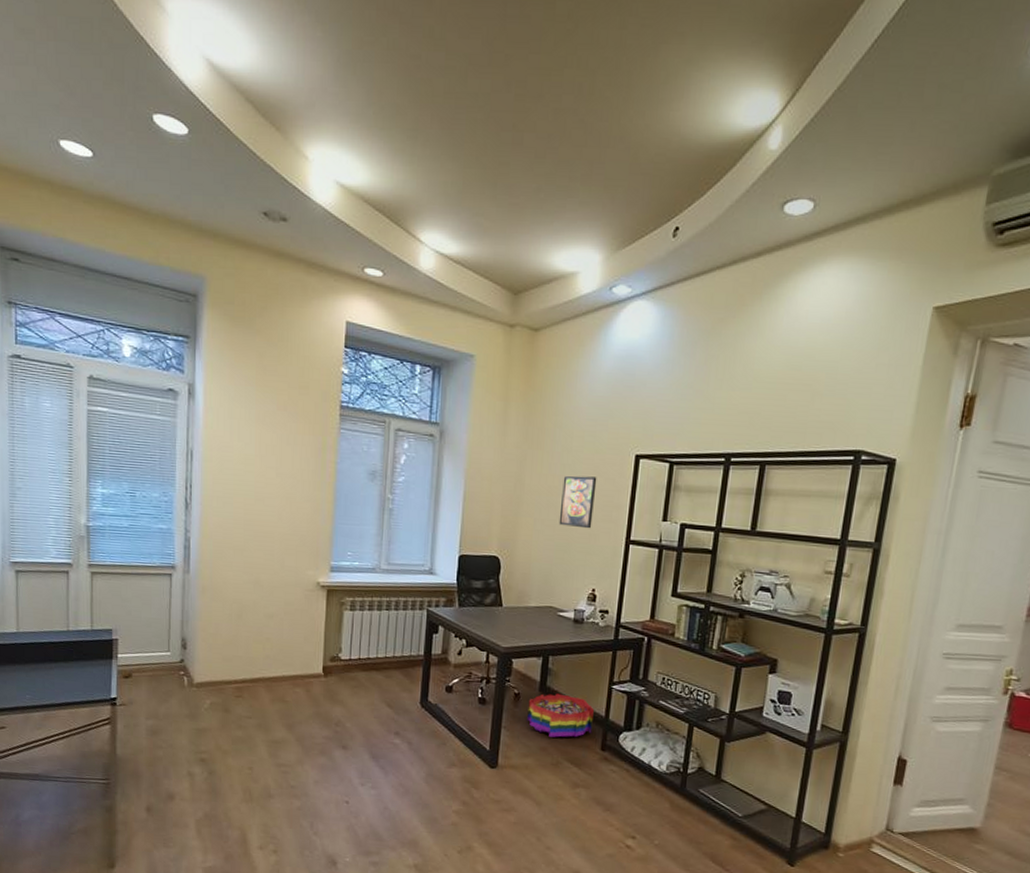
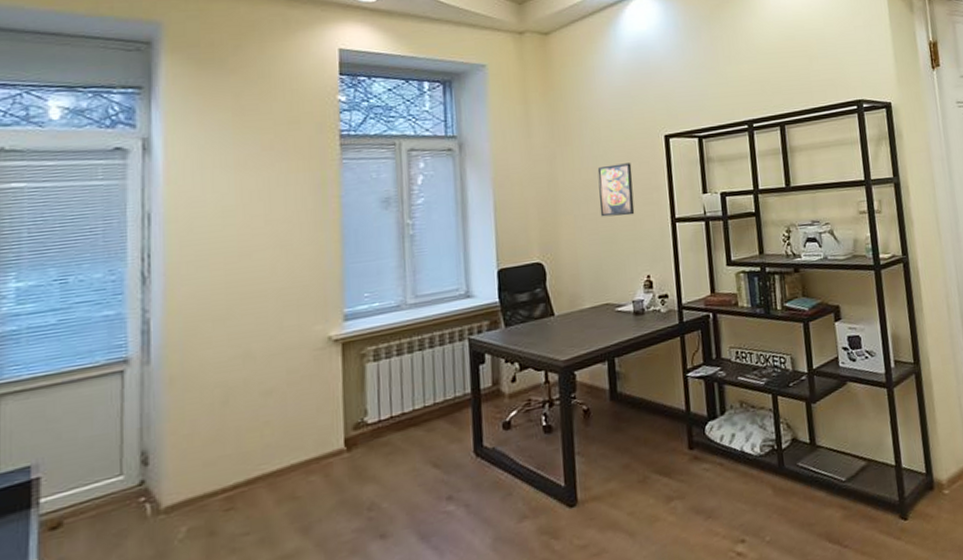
storage bin: present [527,693,594,738] -> none [600,396,675,450]

